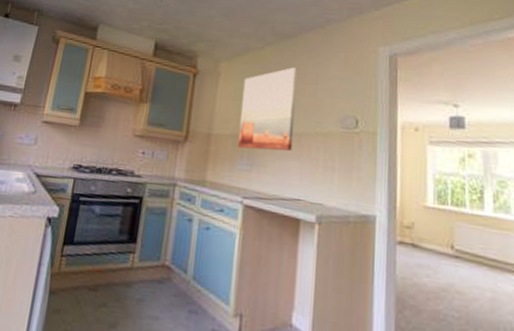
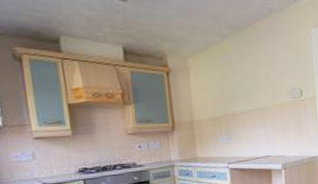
wall art: present [237,67,298,151] -> none [211,55,258,128]

